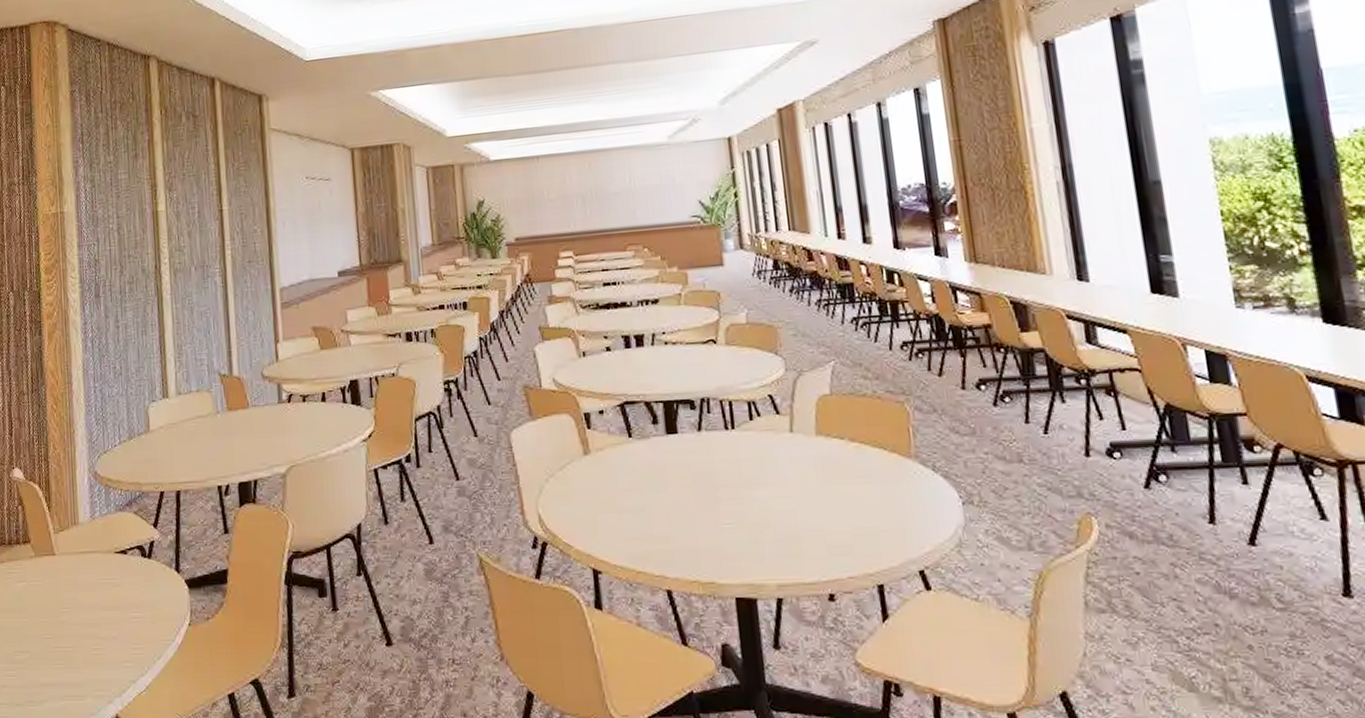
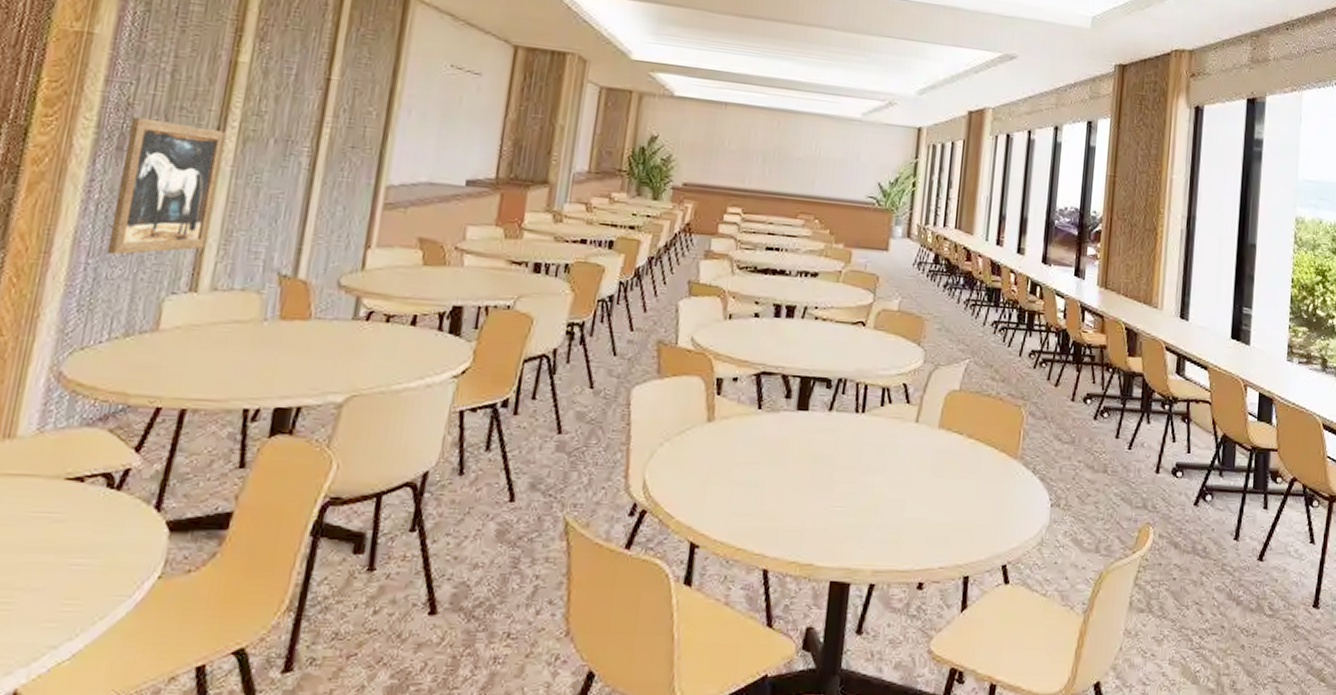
wall art: none [99,268,166,378] -> present [106,116,225,255]

